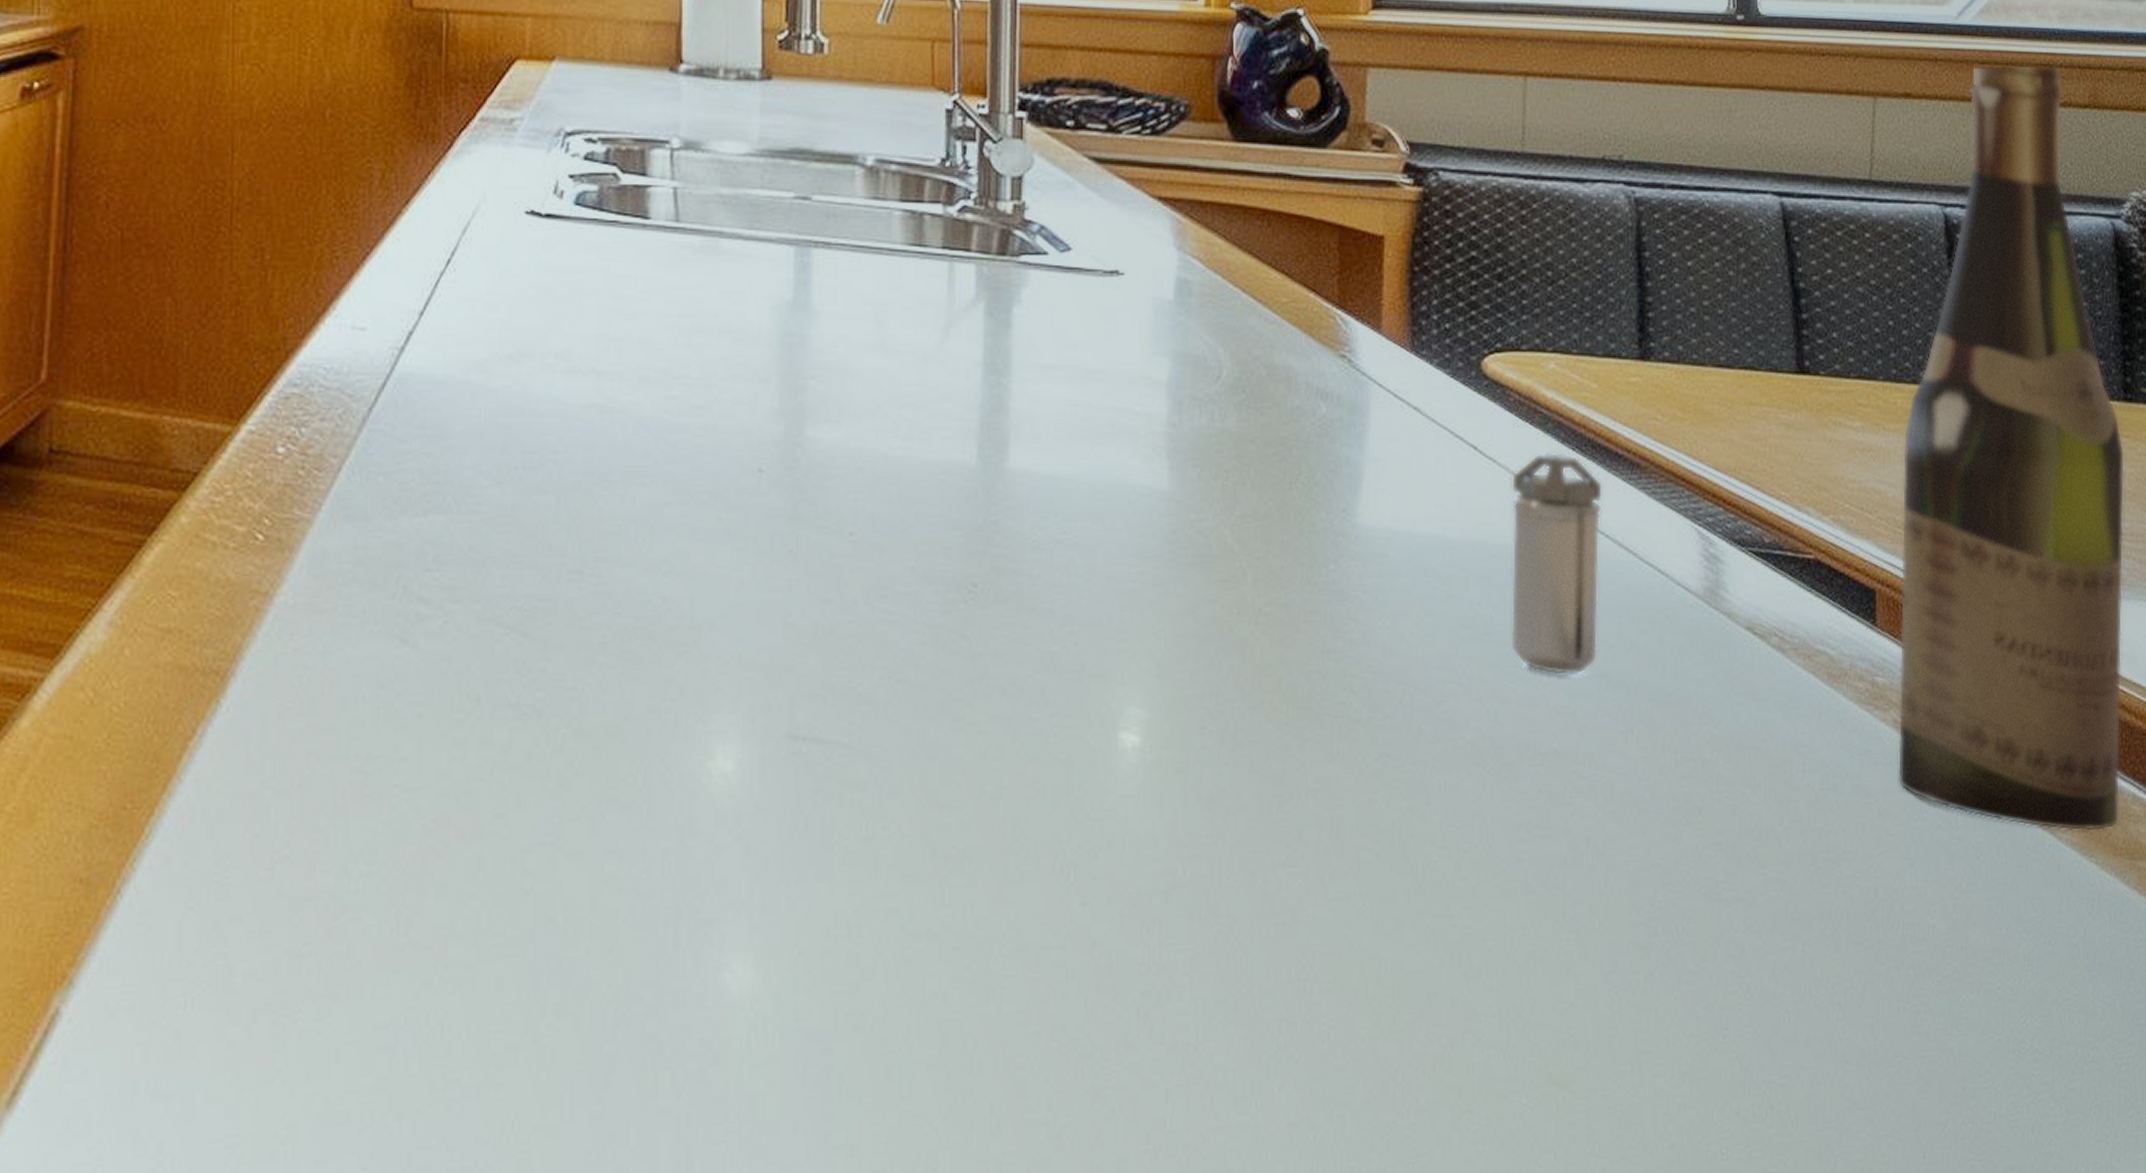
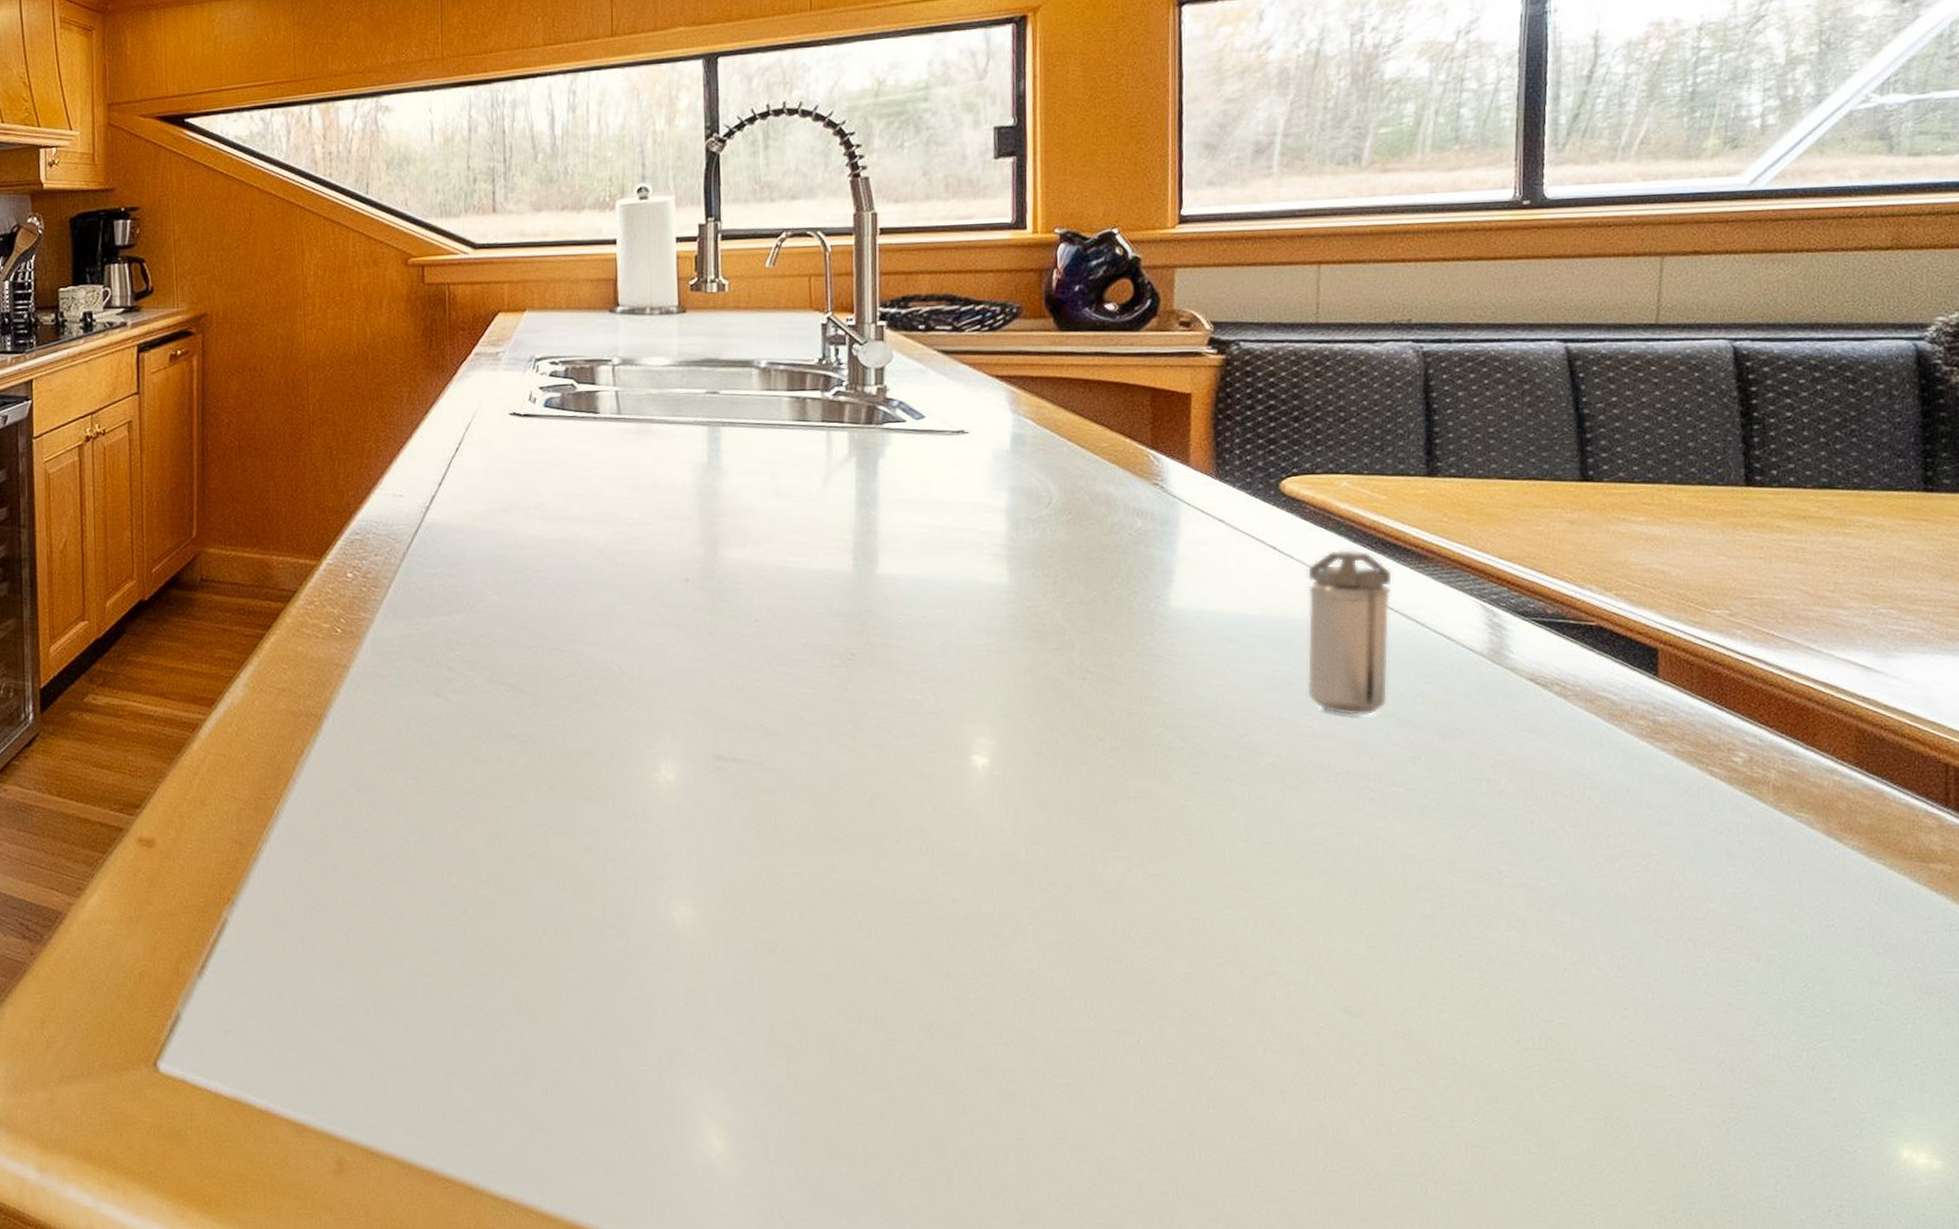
wine bottle: present [1897,64,2125,832] -> none [1678,216,1924,839]

